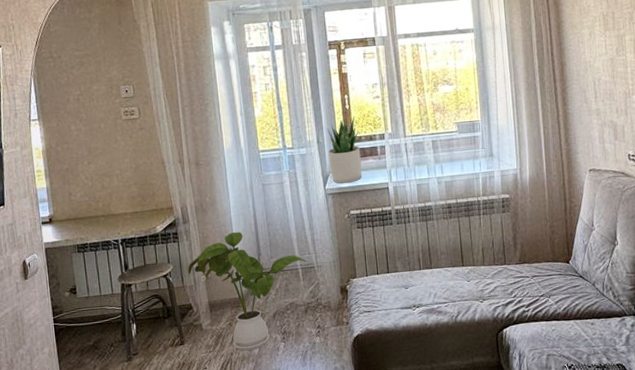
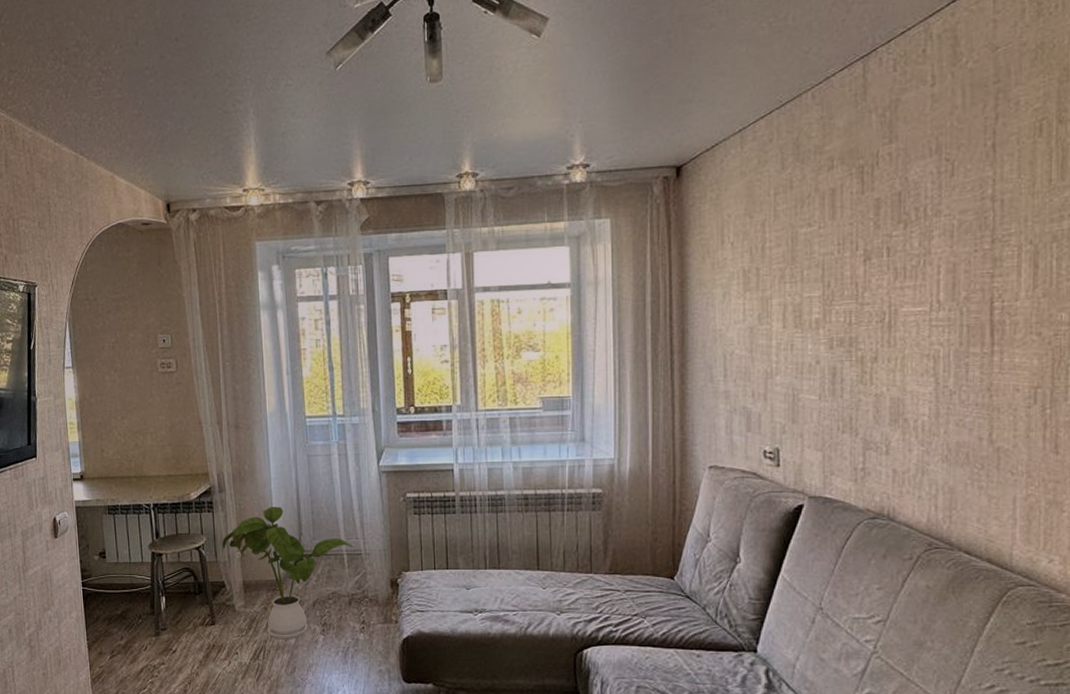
planter: present [327,117,362,184] -> none [384,383,423,460]

